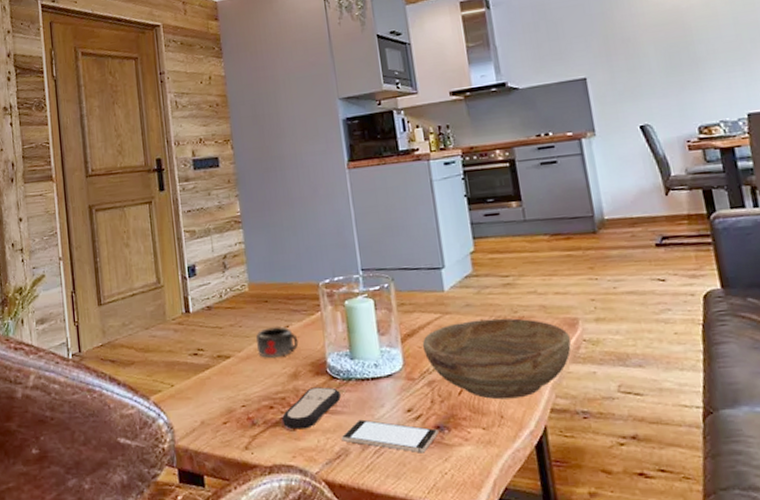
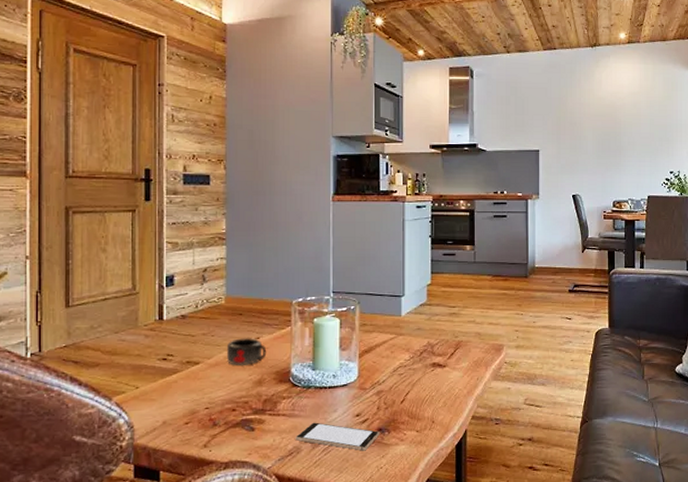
remote control: present [282,387,342,430] -> none [243,393,300,430]
bowl: present [422,318,571,400] -> none [376,341,495,408]

